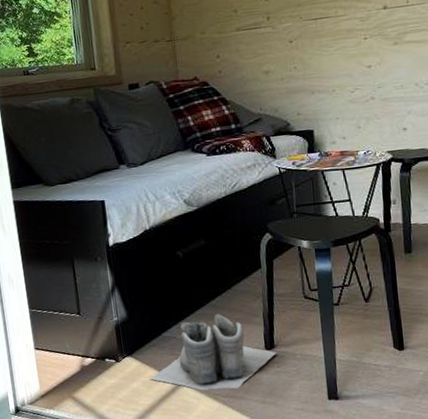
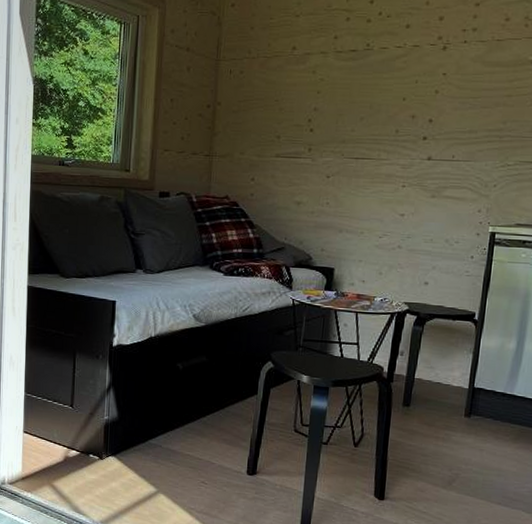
boots: present [150,313,277,391] -> none [129,431,257,507]

